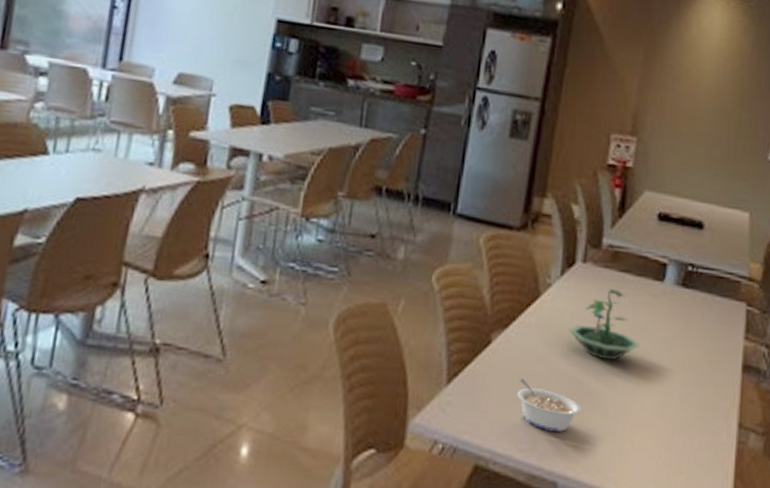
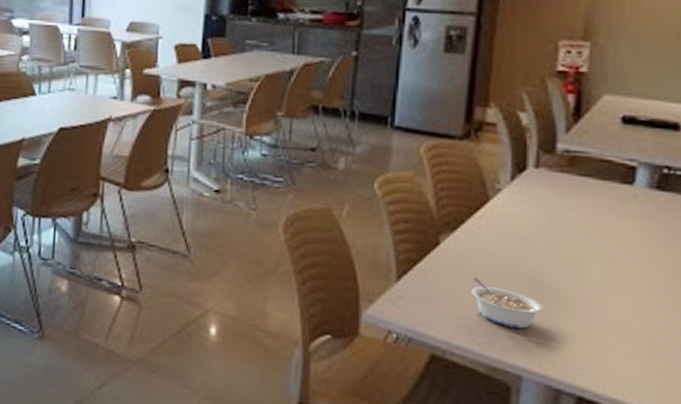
terrarium: present [568,289,640,361] -> none [524,193,609,263]

